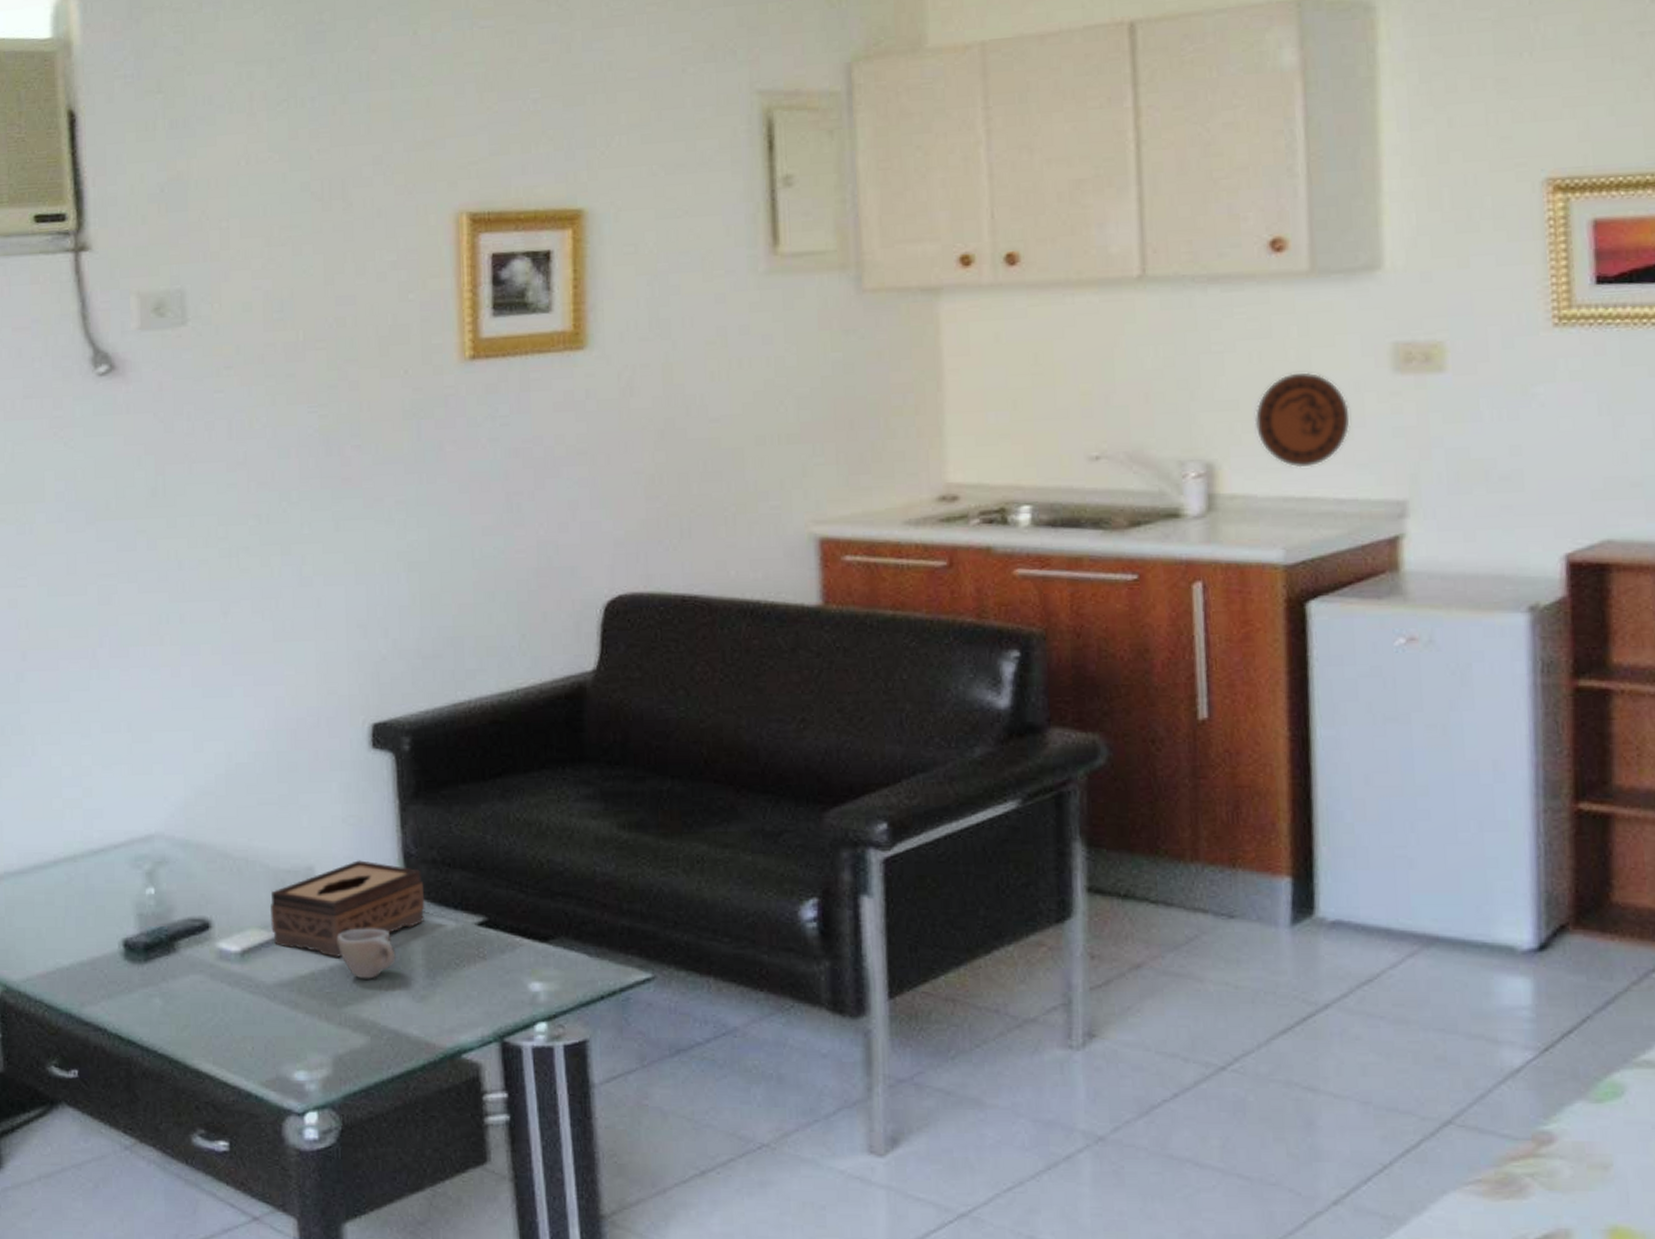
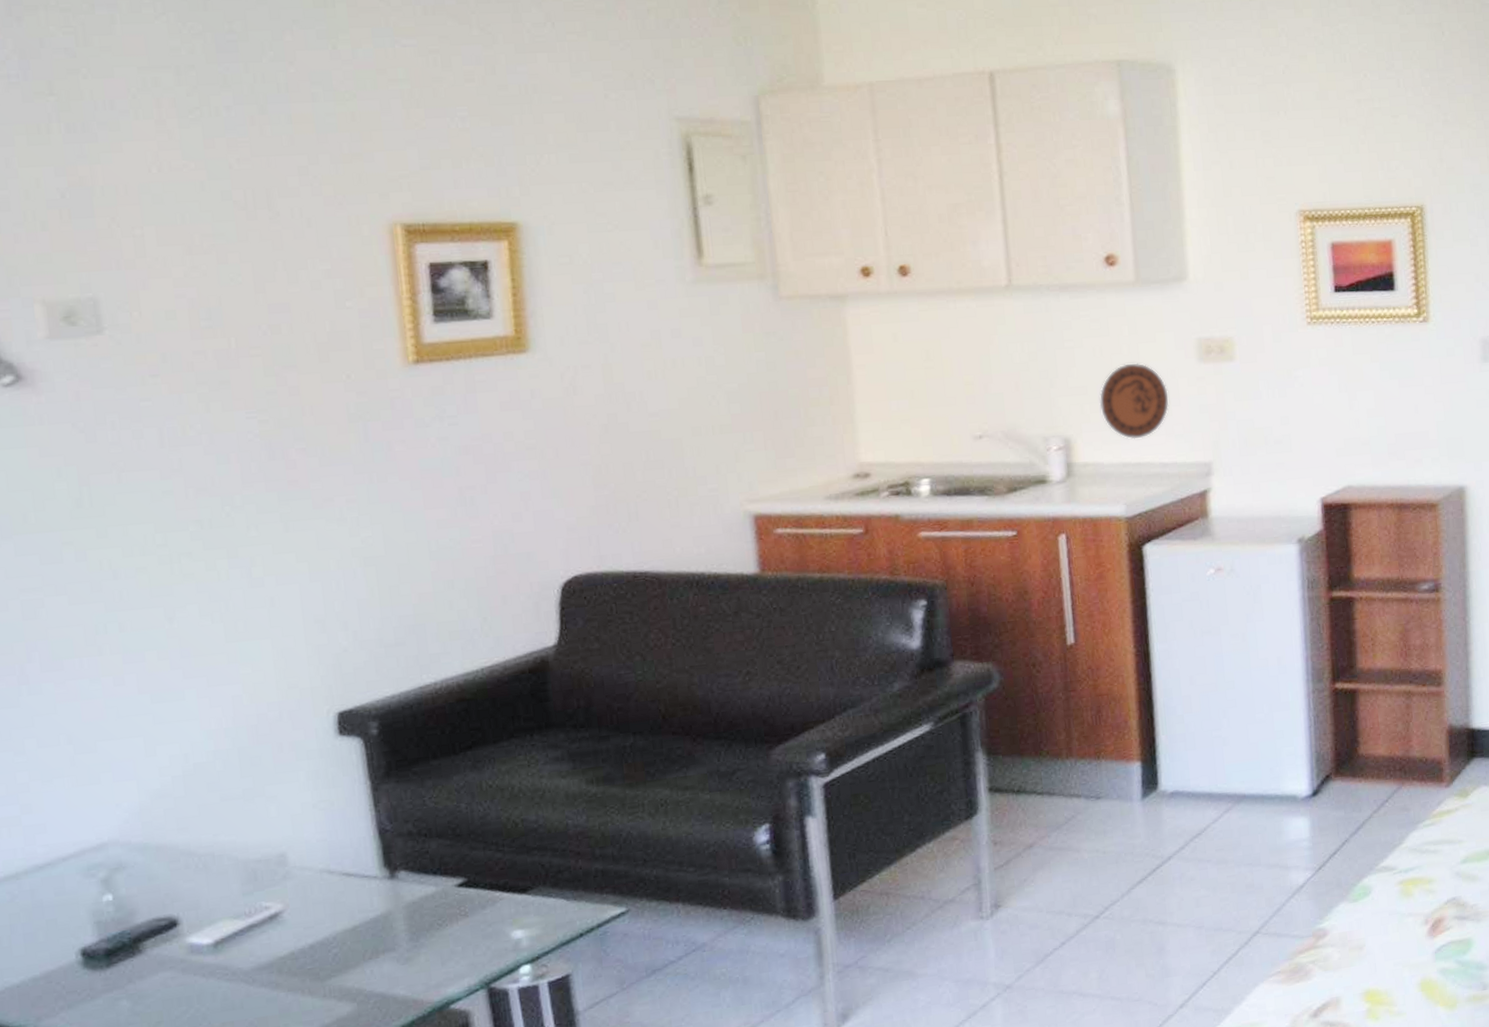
tissue box: present [271,860,425,957] -> none [242,841,404,935]
cup: present [336,928,396,979] -> none [315,902,378,952]

